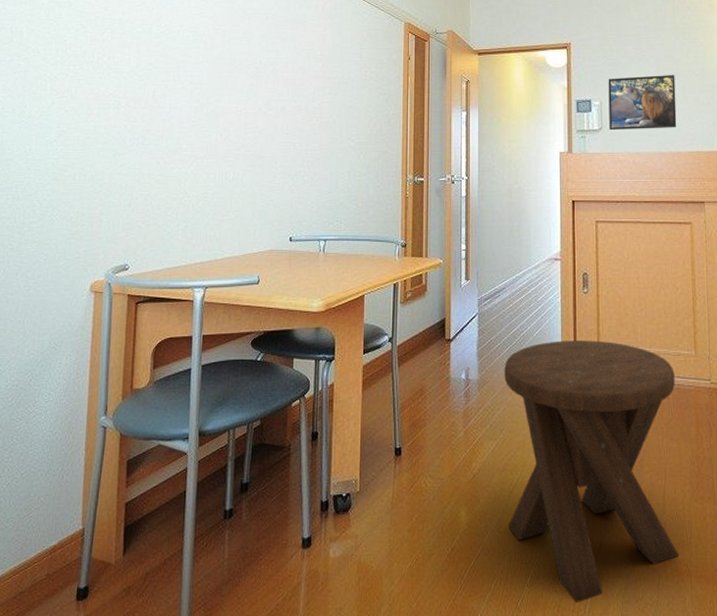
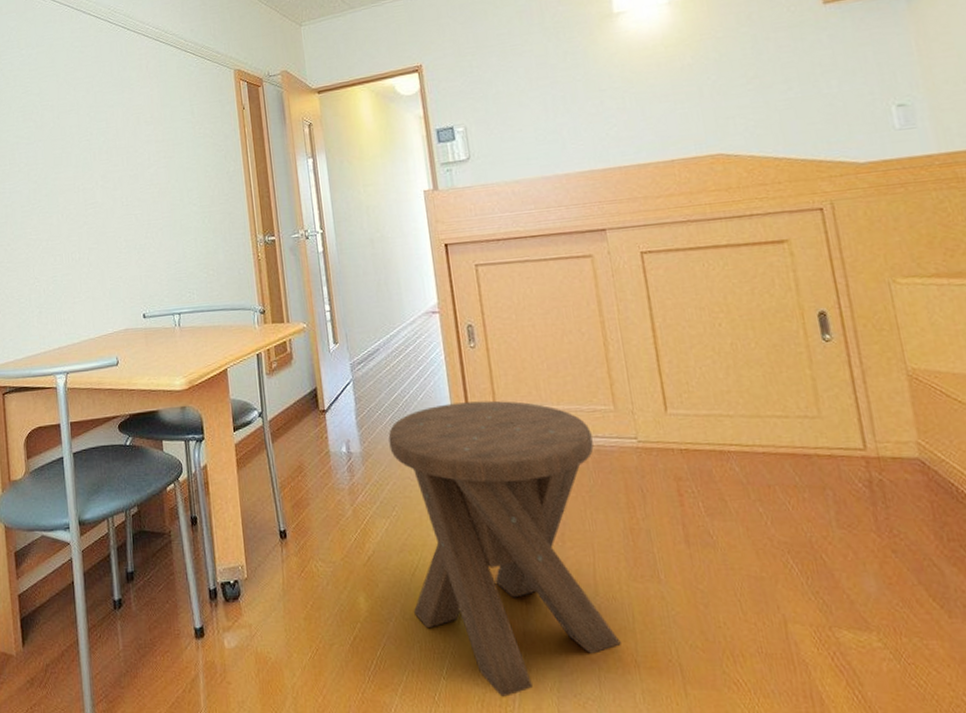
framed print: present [608,75,677,131] -> none [471,84,561,159]

